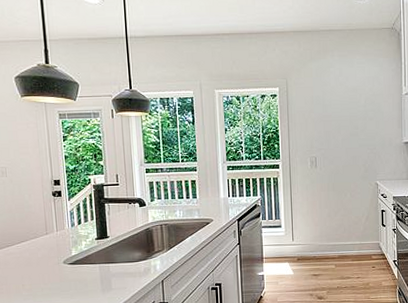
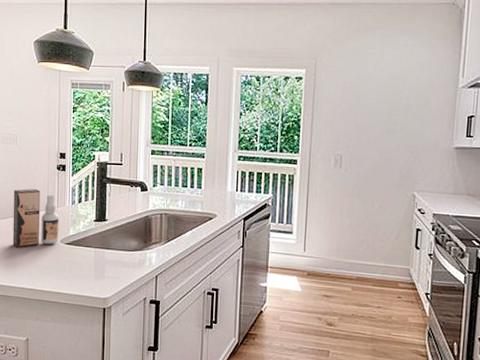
spray bottle: none [8,216,61,275] -> present [13,188,59,248]

